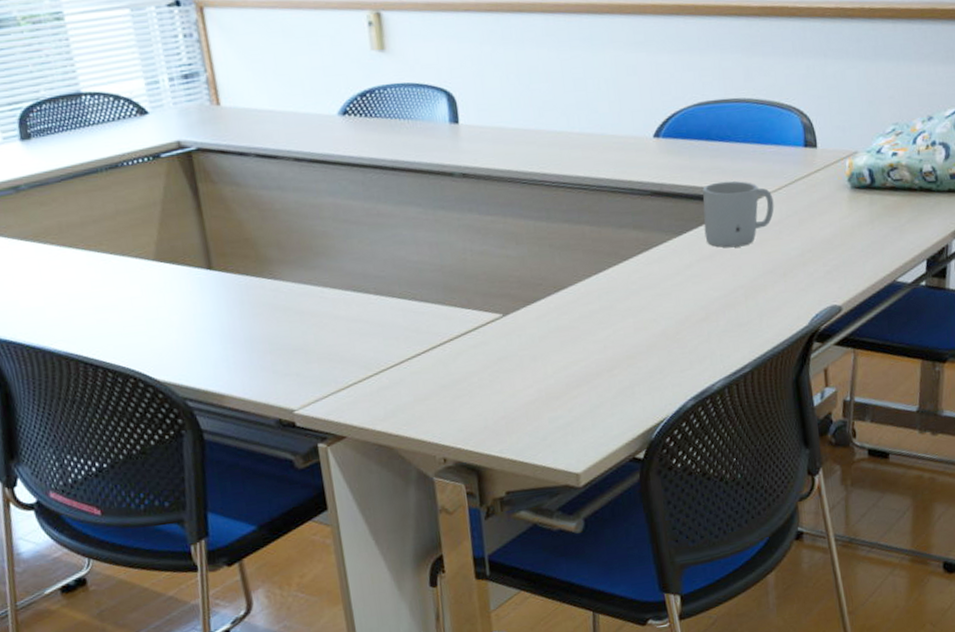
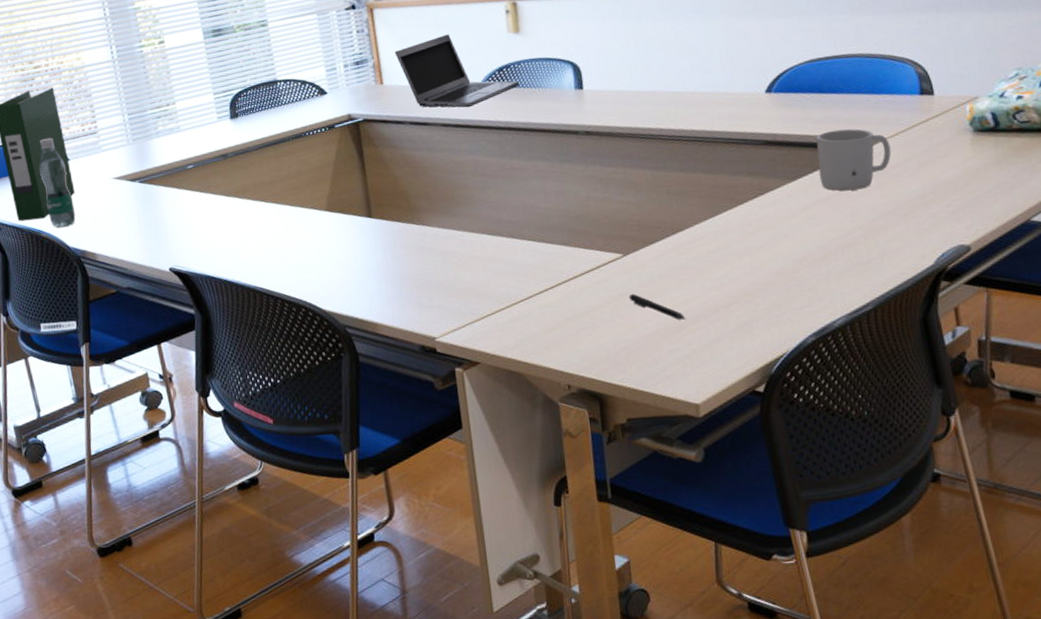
laptop: none [233,47,386,139] -> present [394,34,520,108]
pen: none [508,357,568,386] -> present [629,293,686,321]

